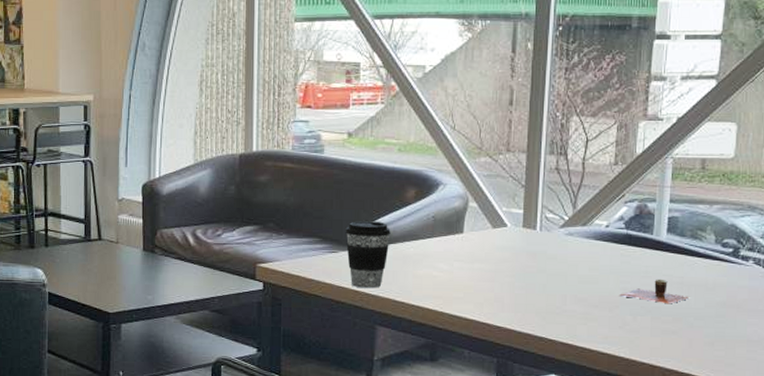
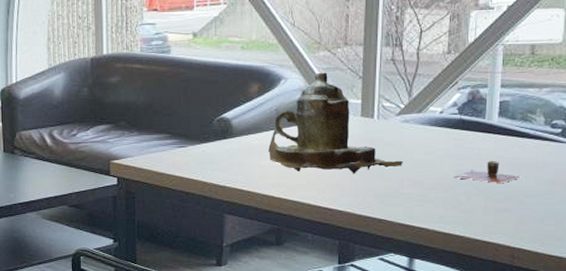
coffee cup: present [345,221,391,289] -> none [193,116,236,180]
teapot: none [424,179,566,288] -> present [268,72,403,174]

